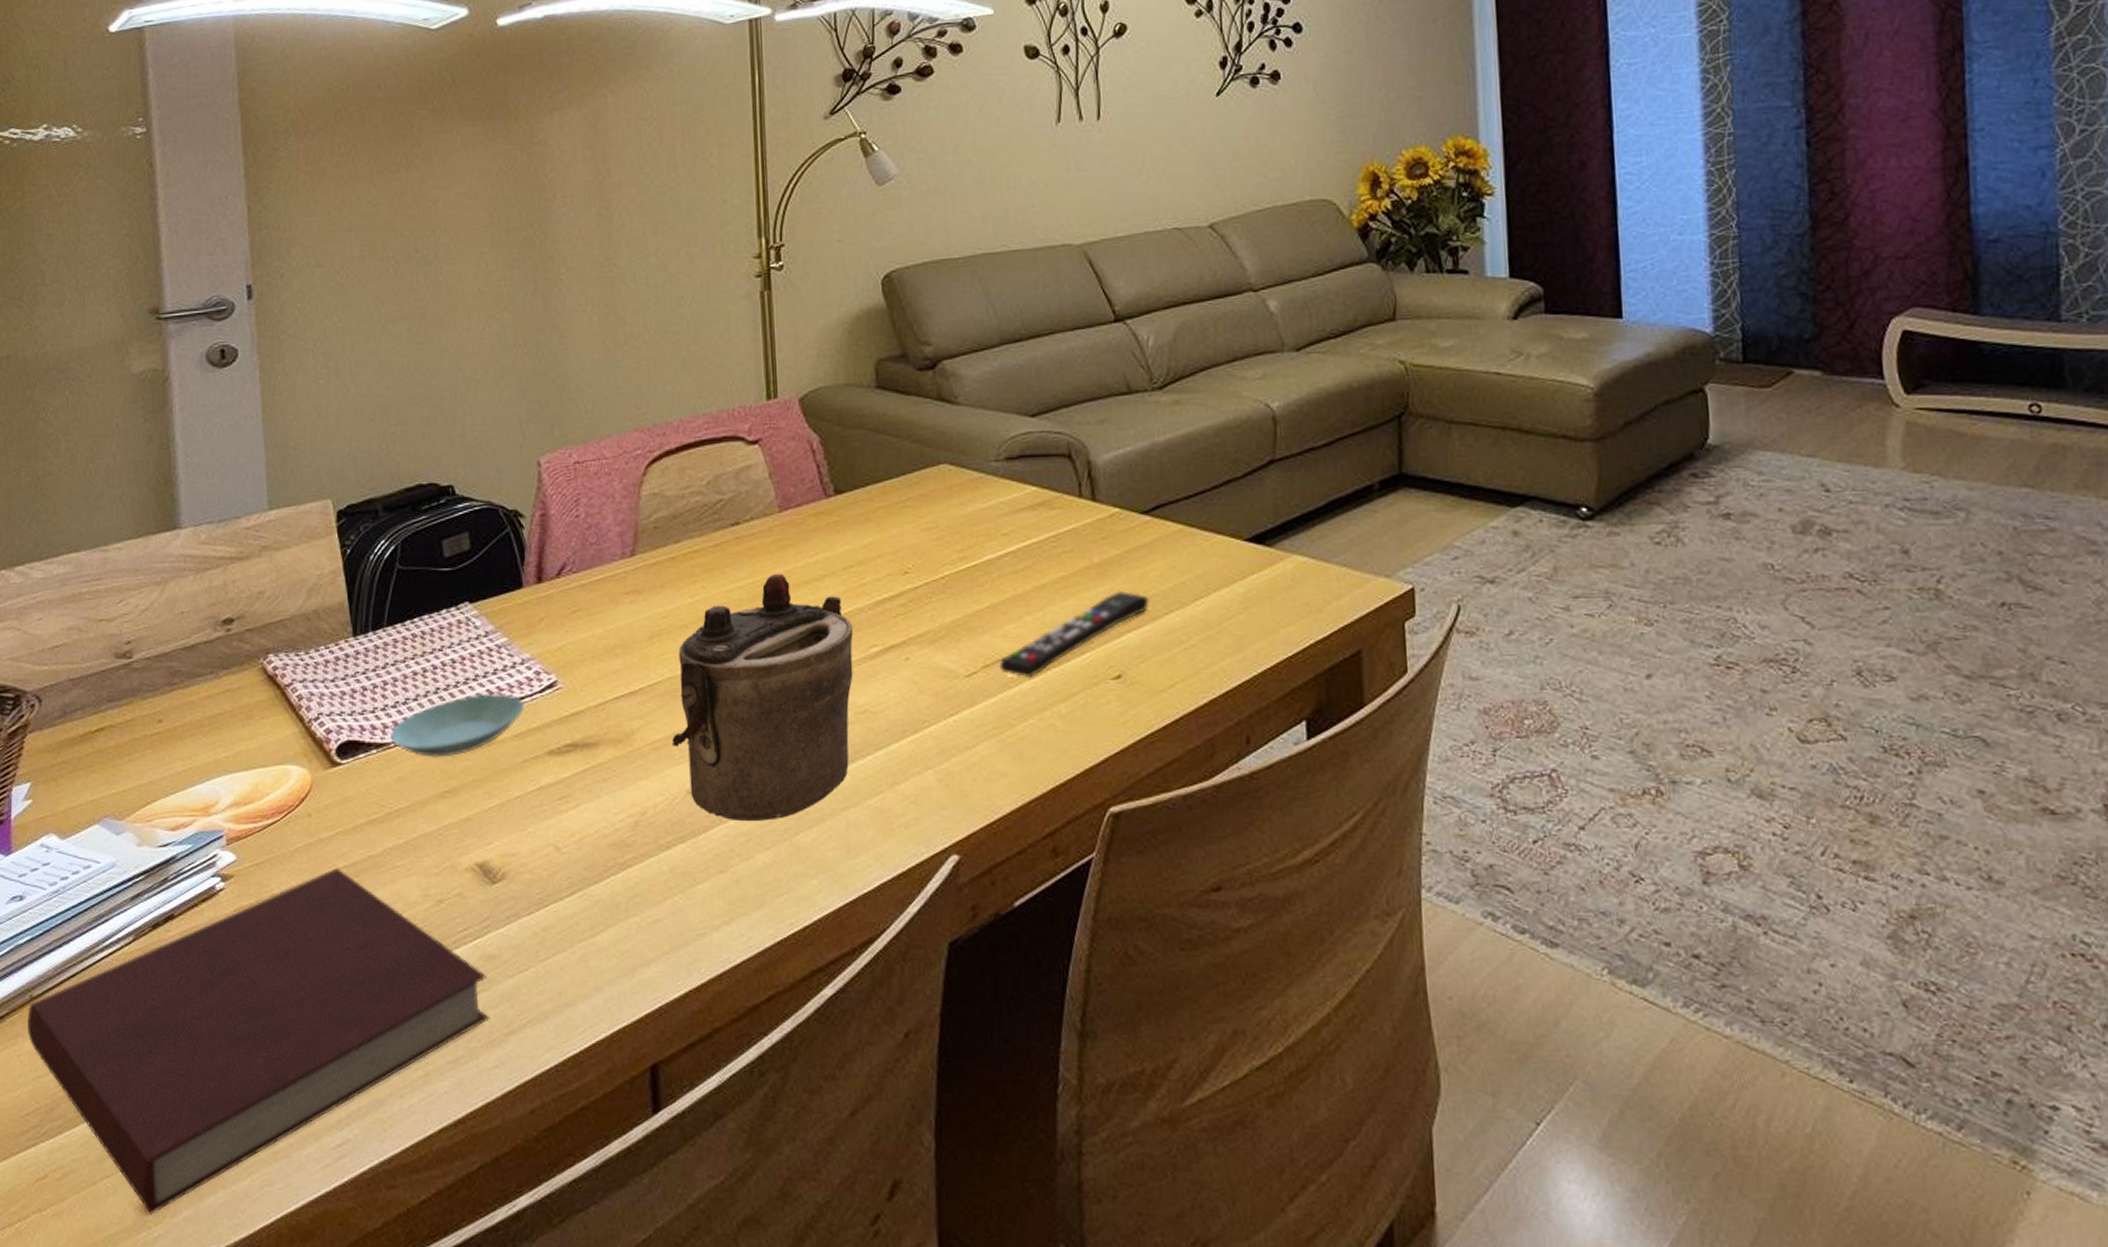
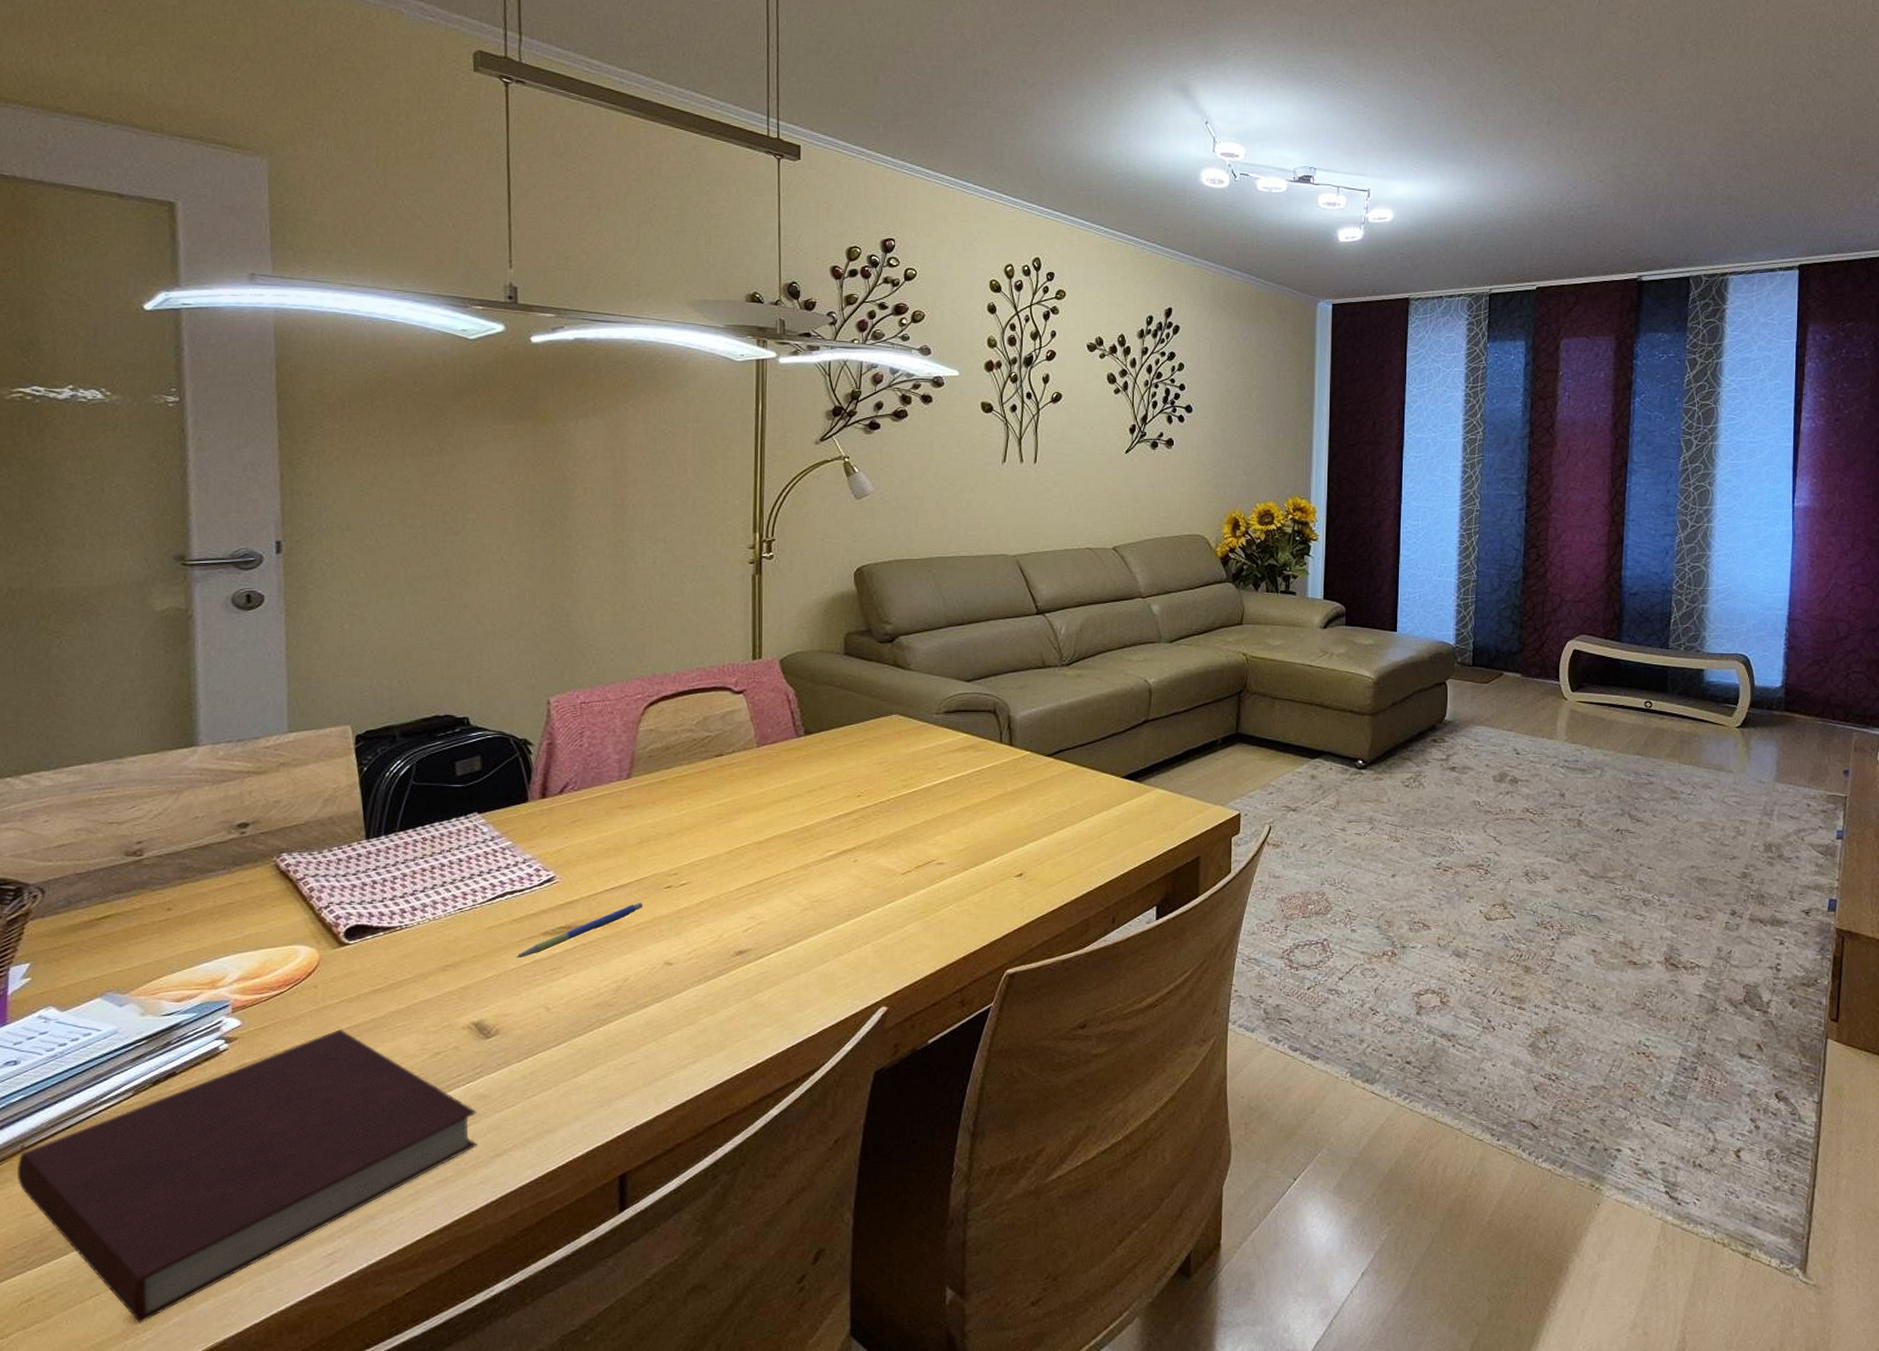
saucer: present [391,694,525,757] -> none [398,886,525,938]
pen: none [520,713,659,784] -> present [516,902,643,959]
teapot: present [672,573,853,822] -> none [654,794,813,985]
remote control: present [999,590,1149,677] -> none [928,811,1048,875]

